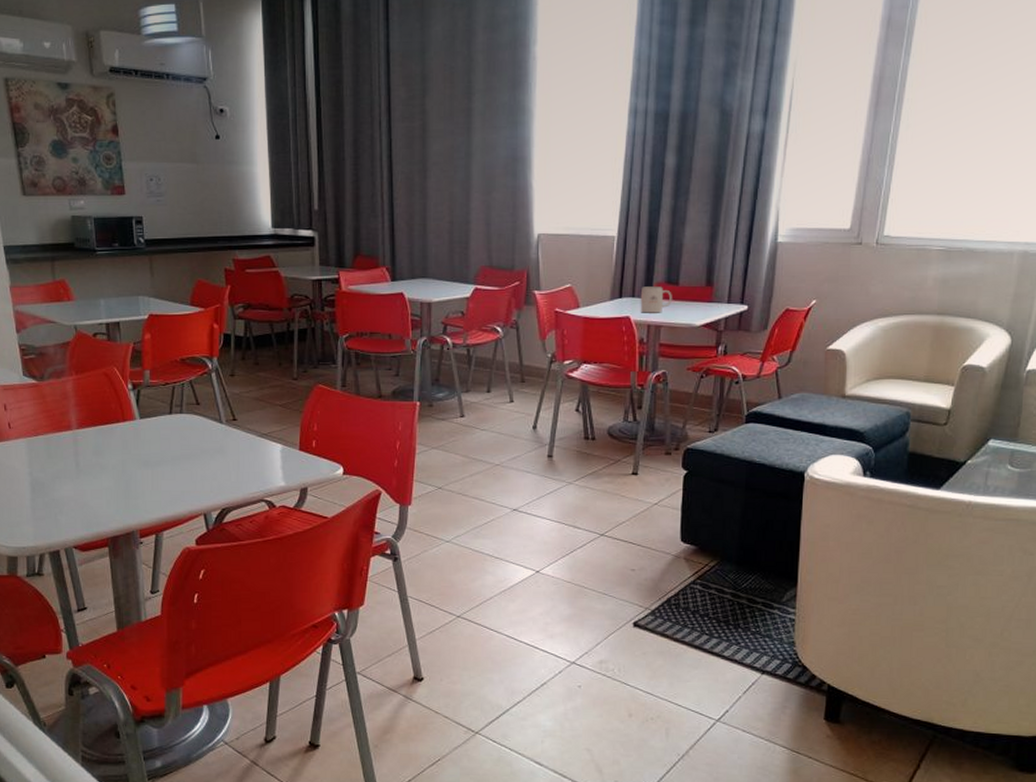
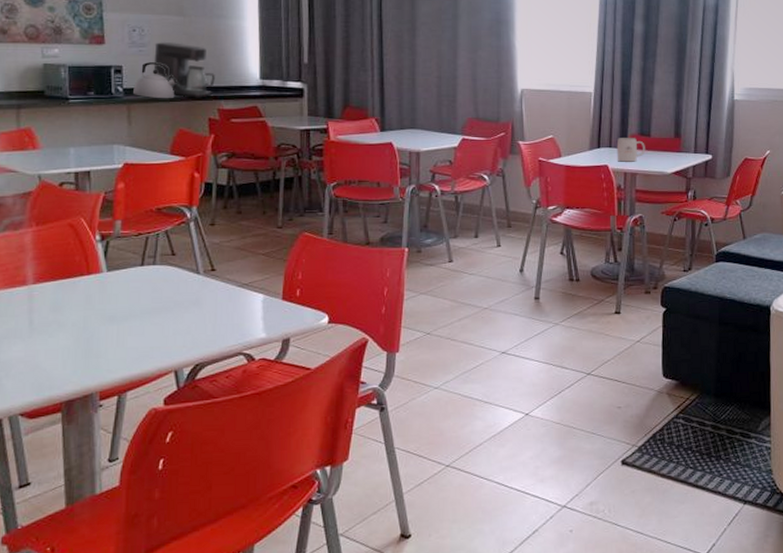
kettle: none [154,212,194,250] -> present [133,62,177,99]
coffee maker: none [171,190,229,248] -> present [153,41,215,98]

